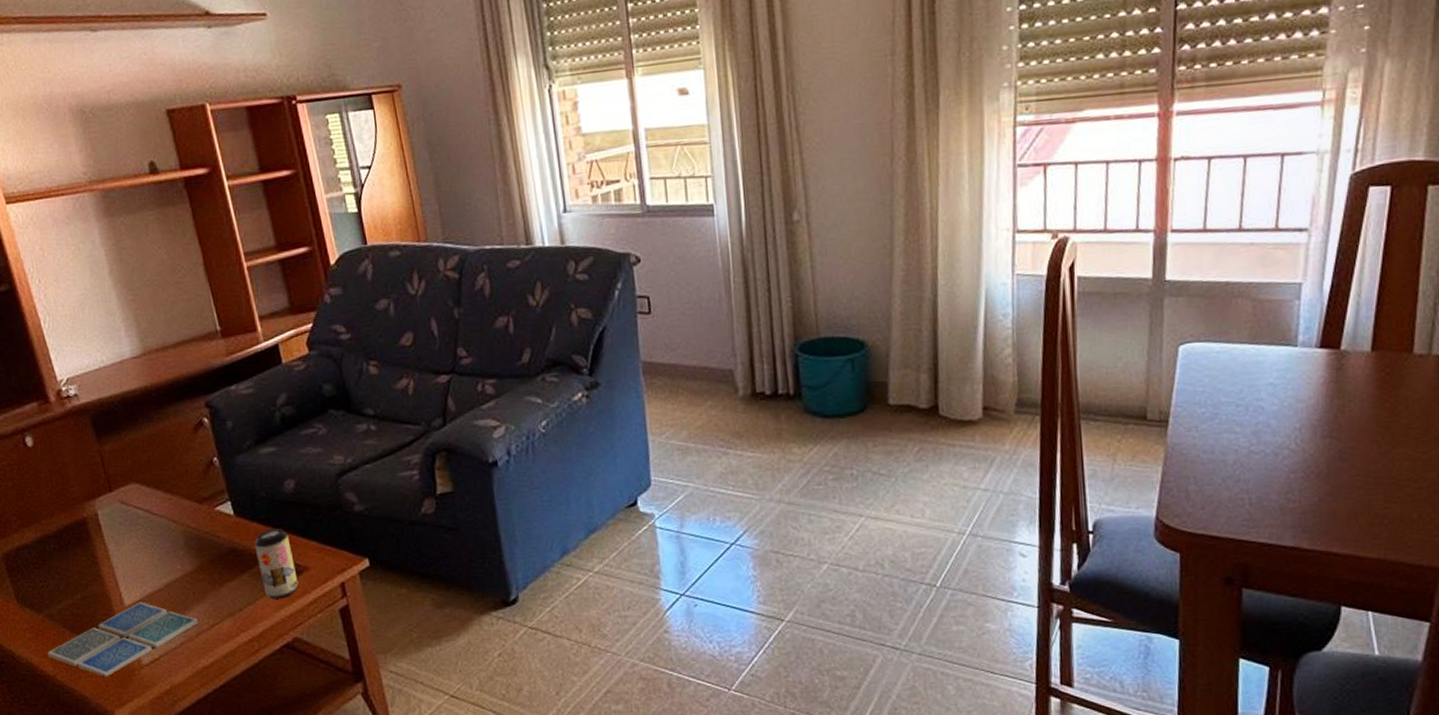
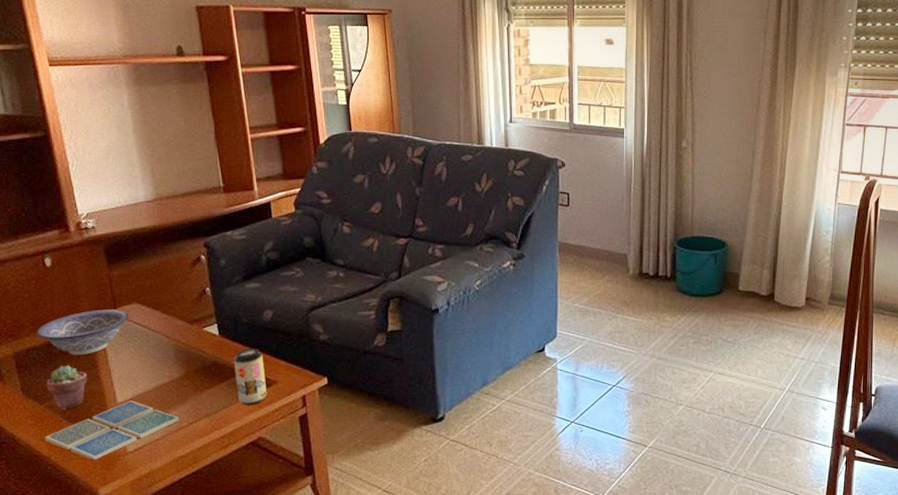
decorative bowl: none [25,492,128,552] -> present [36,309,130,356]
potted succulent: none [42,564,88,619] -> present [46,365,87,410]

